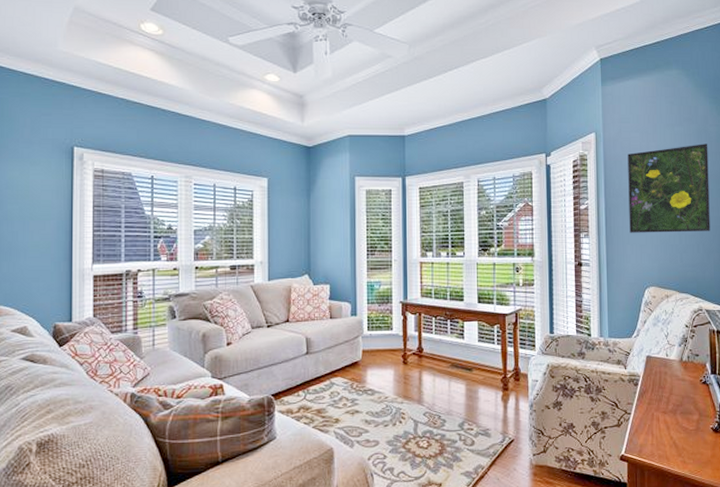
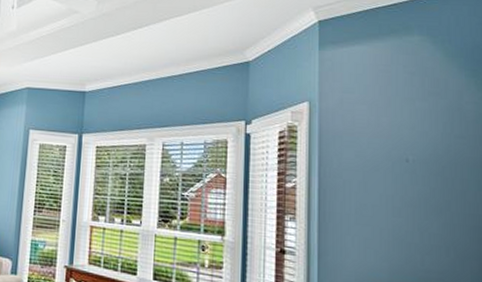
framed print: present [628,144,710,233] -> none [350,123,466,232]

